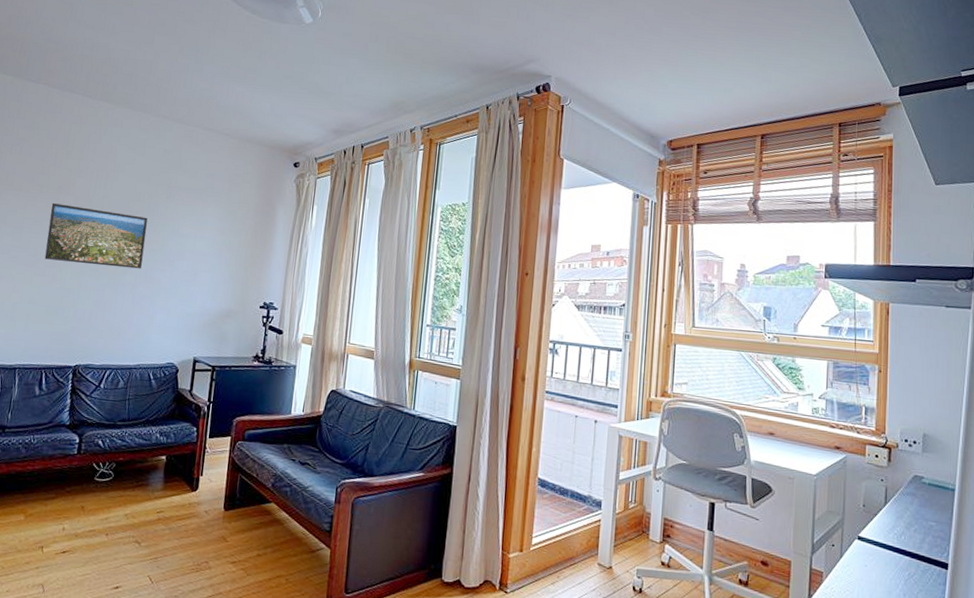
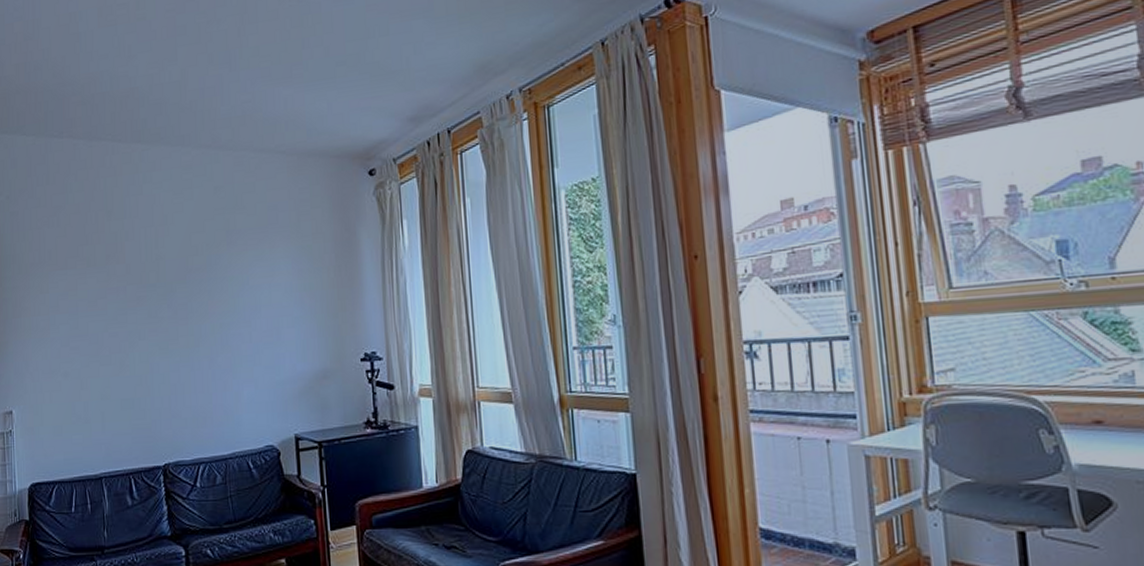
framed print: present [44,203,148,269] -> none [103,273,215,345]

